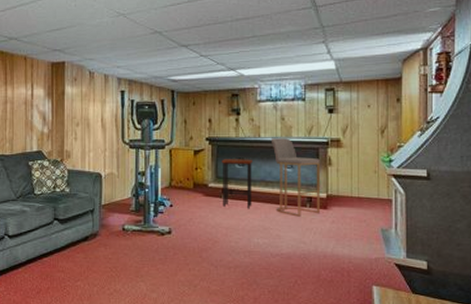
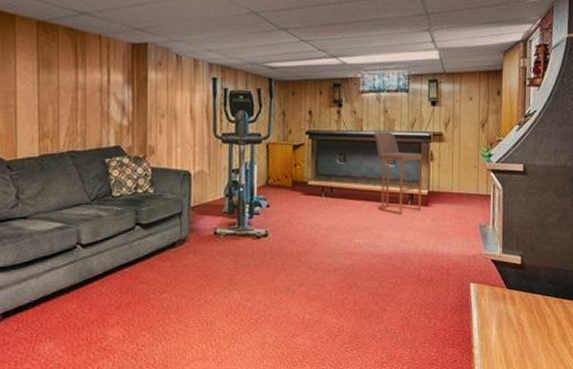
bar stool: present [222,159,252,209] -> none [322,154,354,208]

